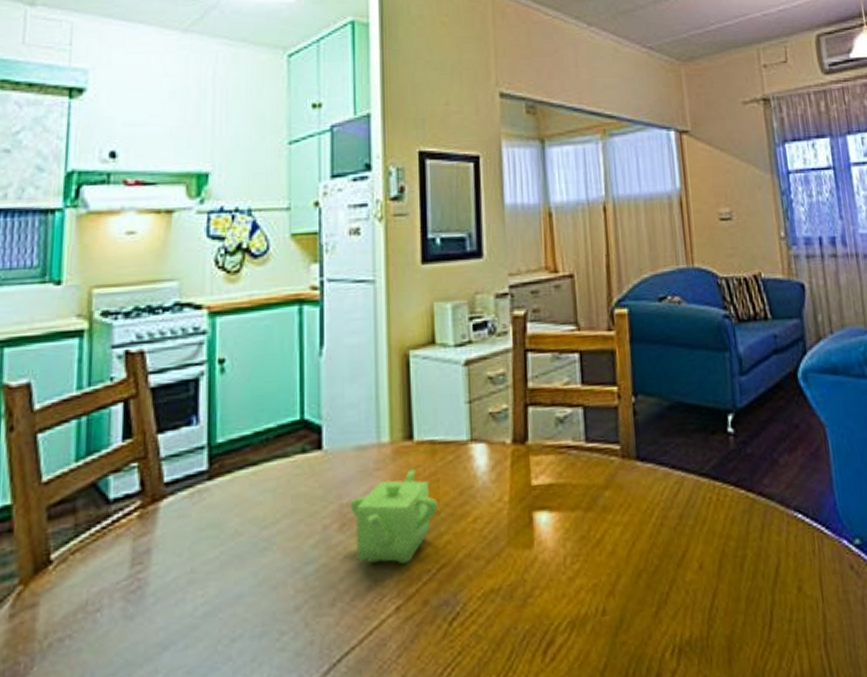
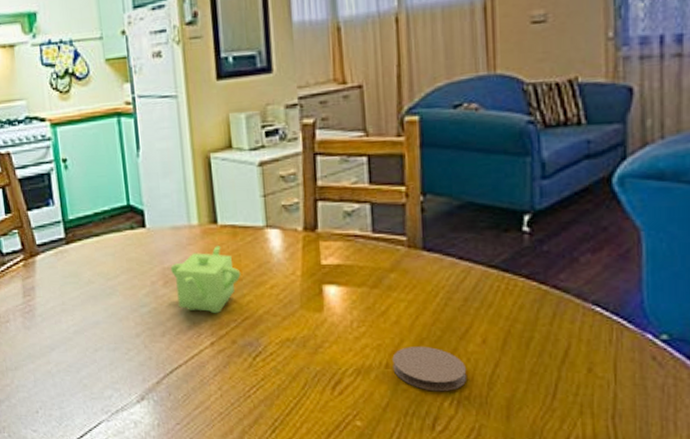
coaster: none [609,580,687,640] -> present [392,346,467,392]

